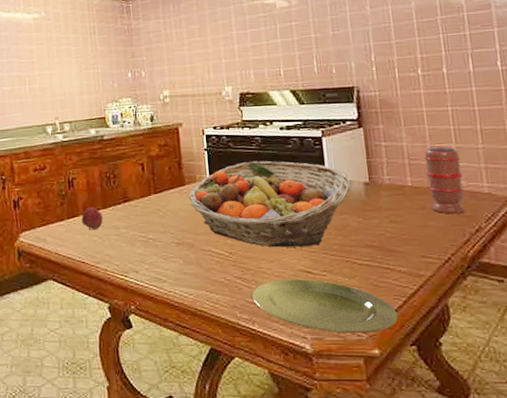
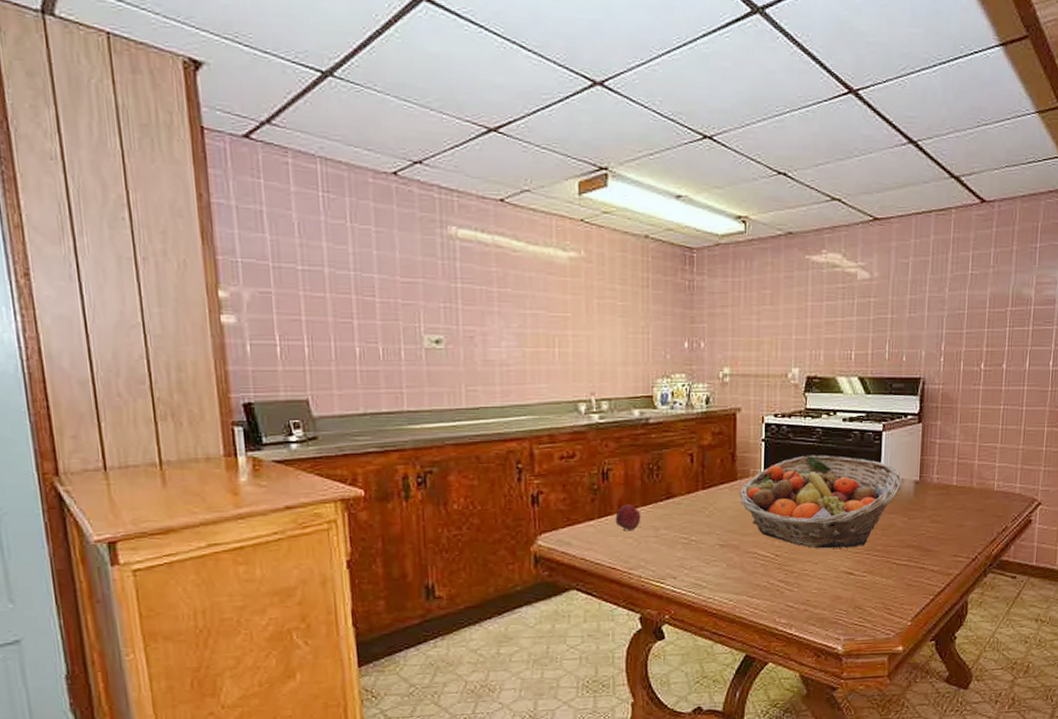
plate: present [251,279,399,334] -> none [792,580,924,633]
spice grinder: present [424,147,466,214] -> none [969,446,1002,514]

